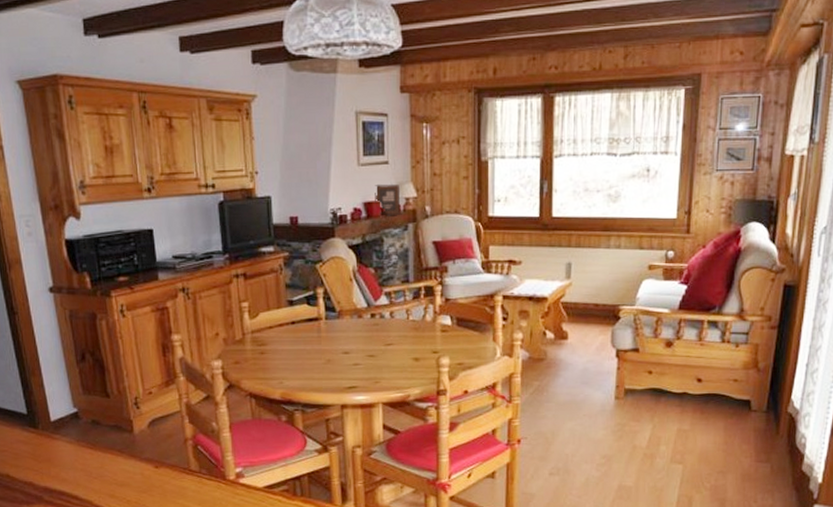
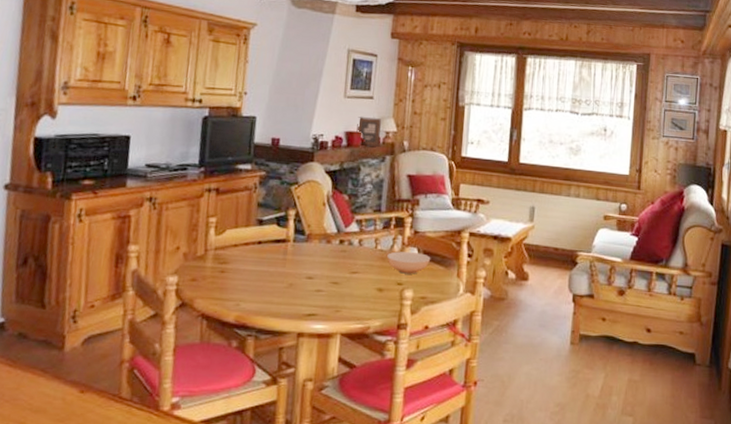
bowl: none [420,320,465,342] -> present [387,251,431,275]

